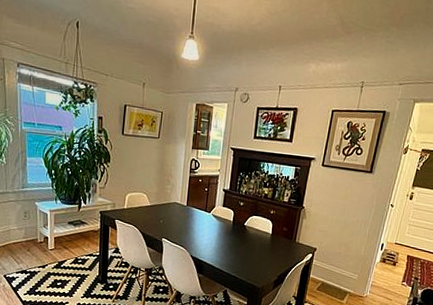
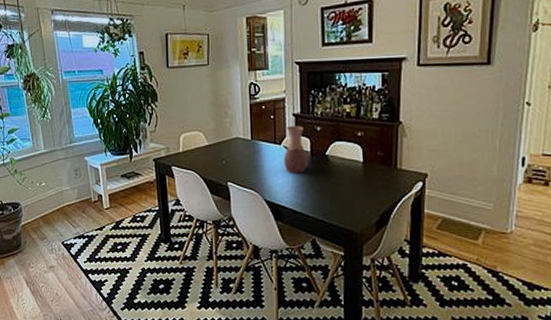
vase: none [210,199,230,237] -> present [283,126,308,173]

